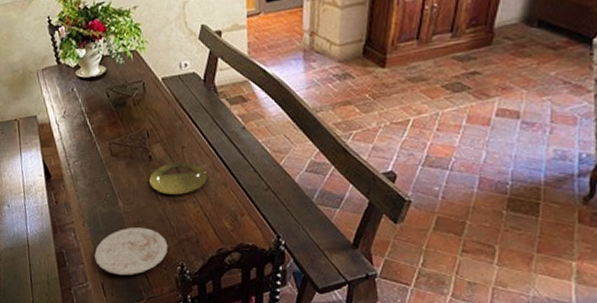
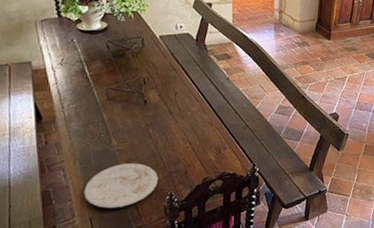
plate: present [149,161,208,196] -> none [144,105,197,134]

